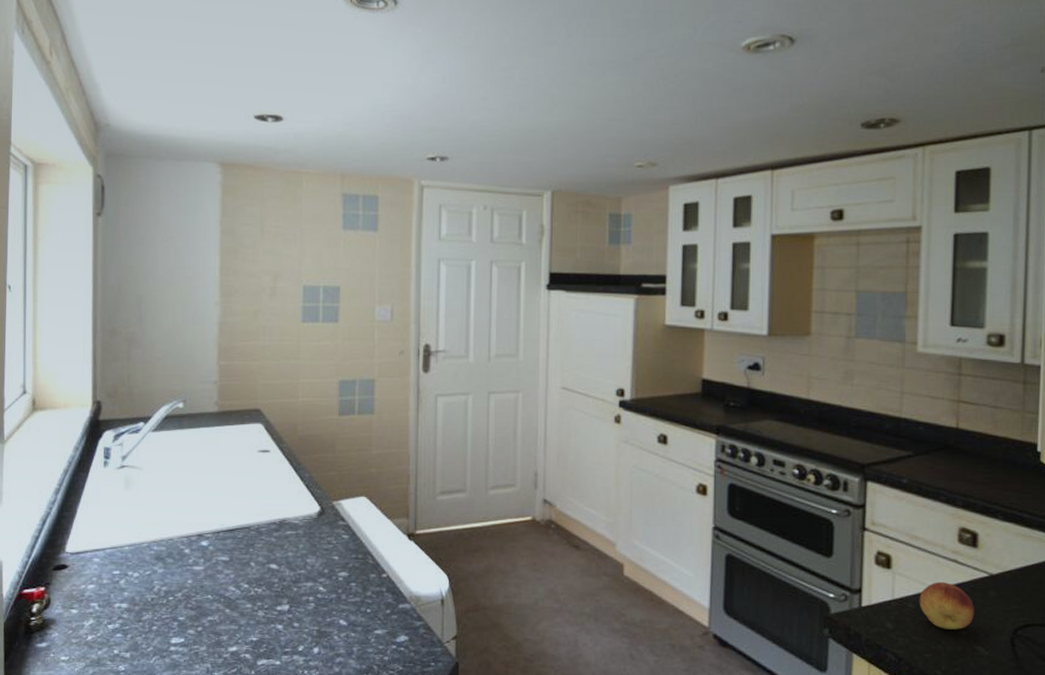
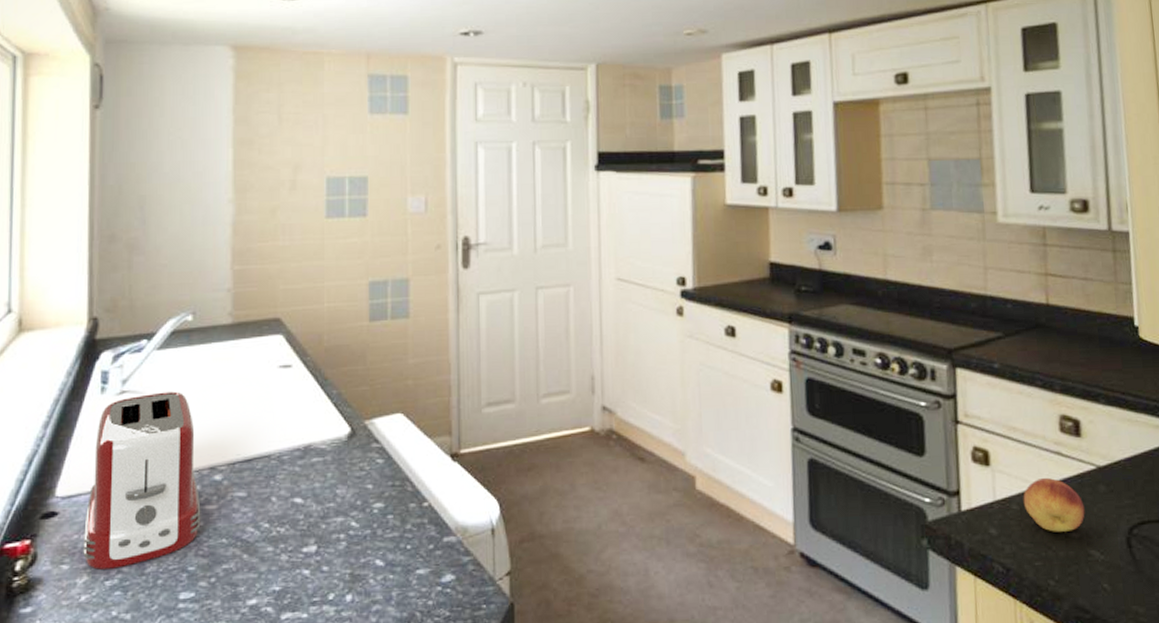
toaster: none [89,468,190,615] -> present [83,391,201,570]

